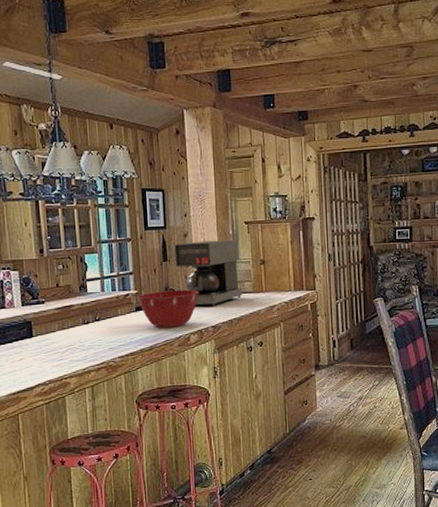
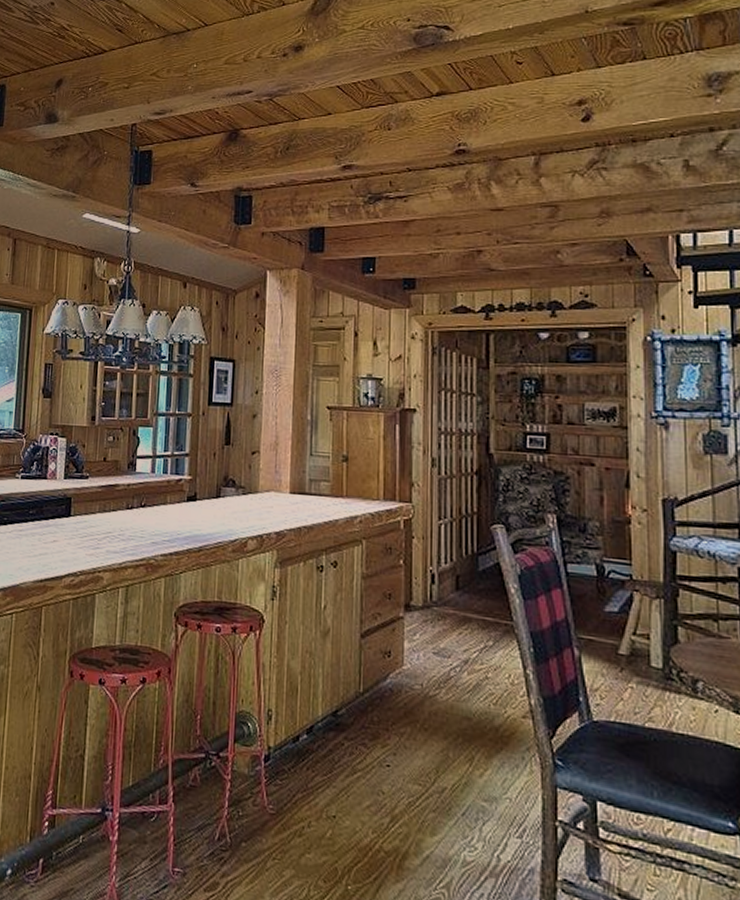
mixing bowl: present [137,289,199,328] -> none [190,480,264,528]
coffee maker: present [174,239,243,306] -> none [239,424,318,507]

